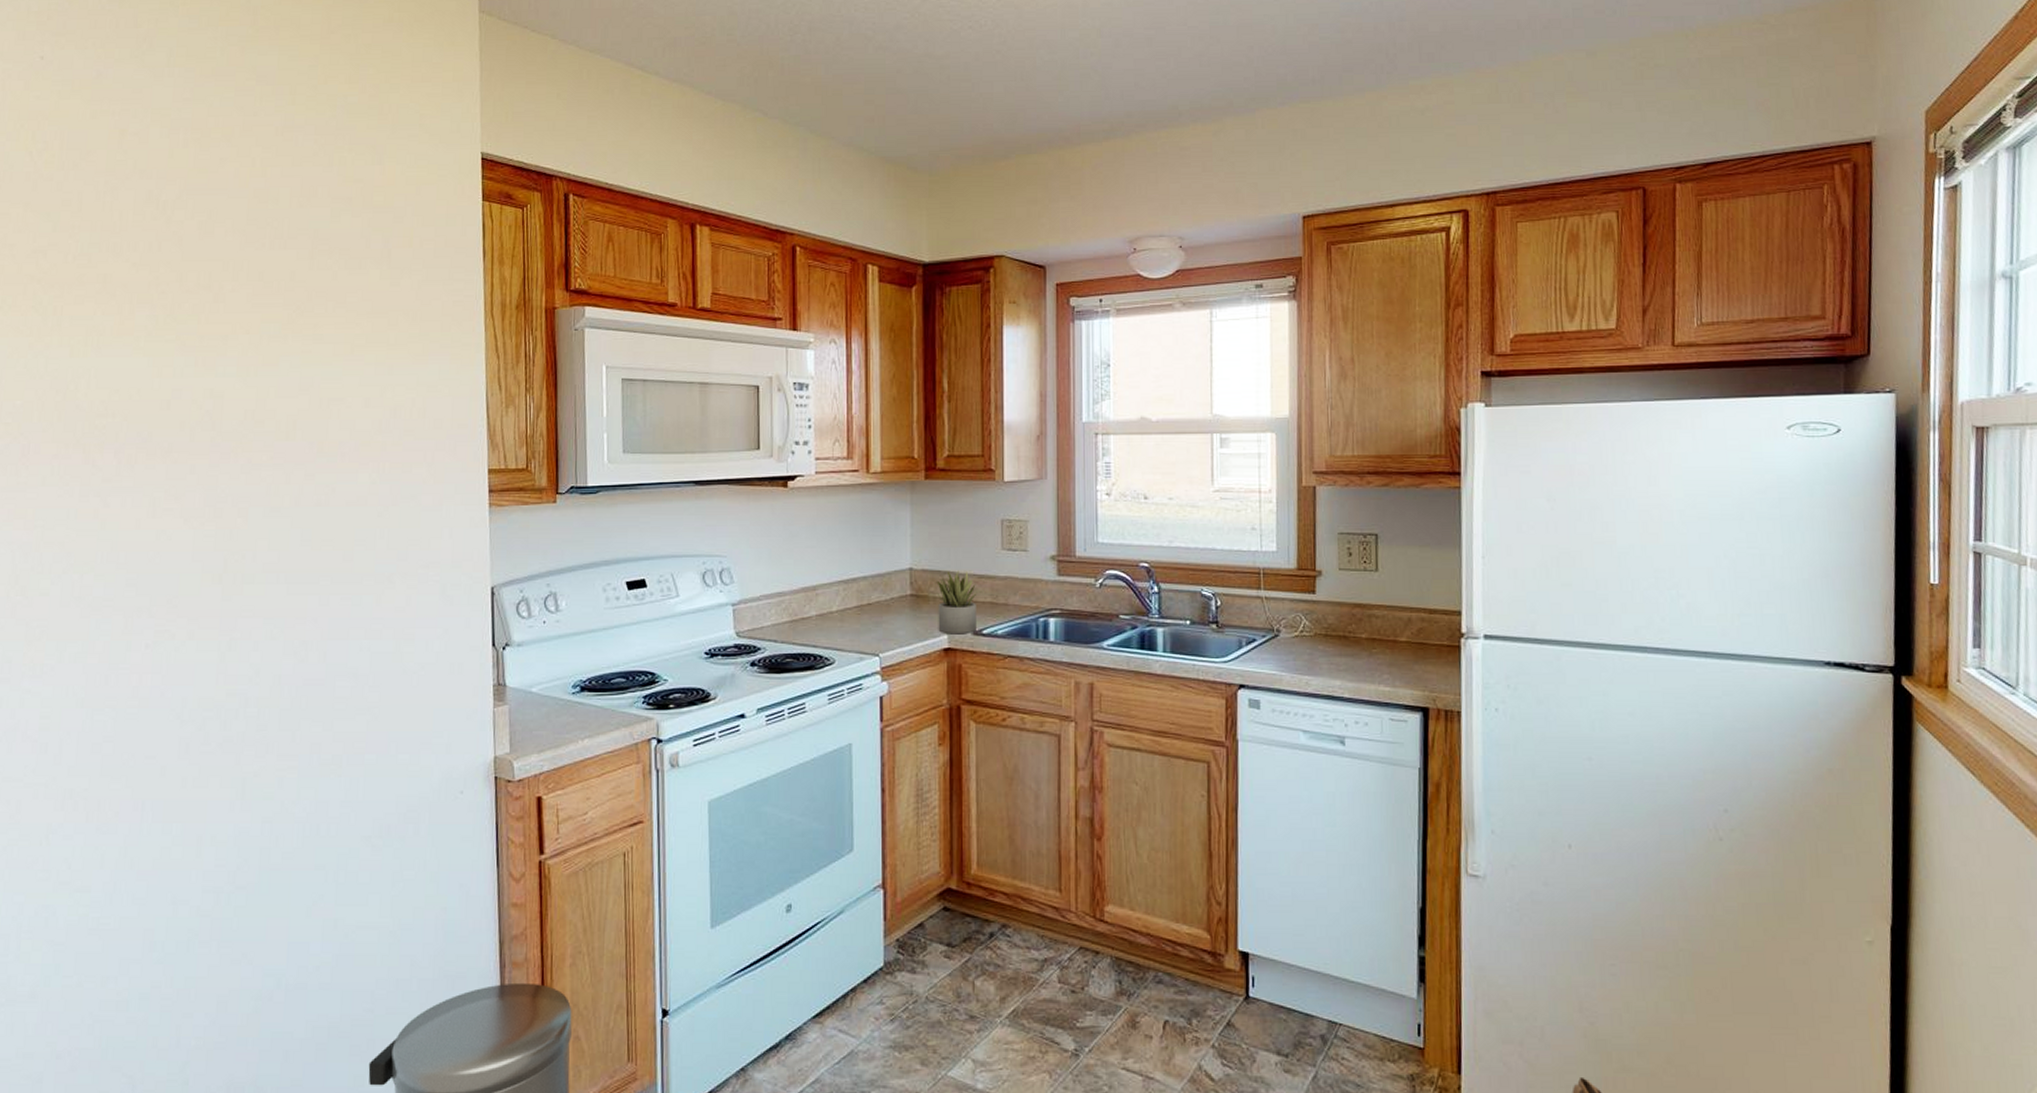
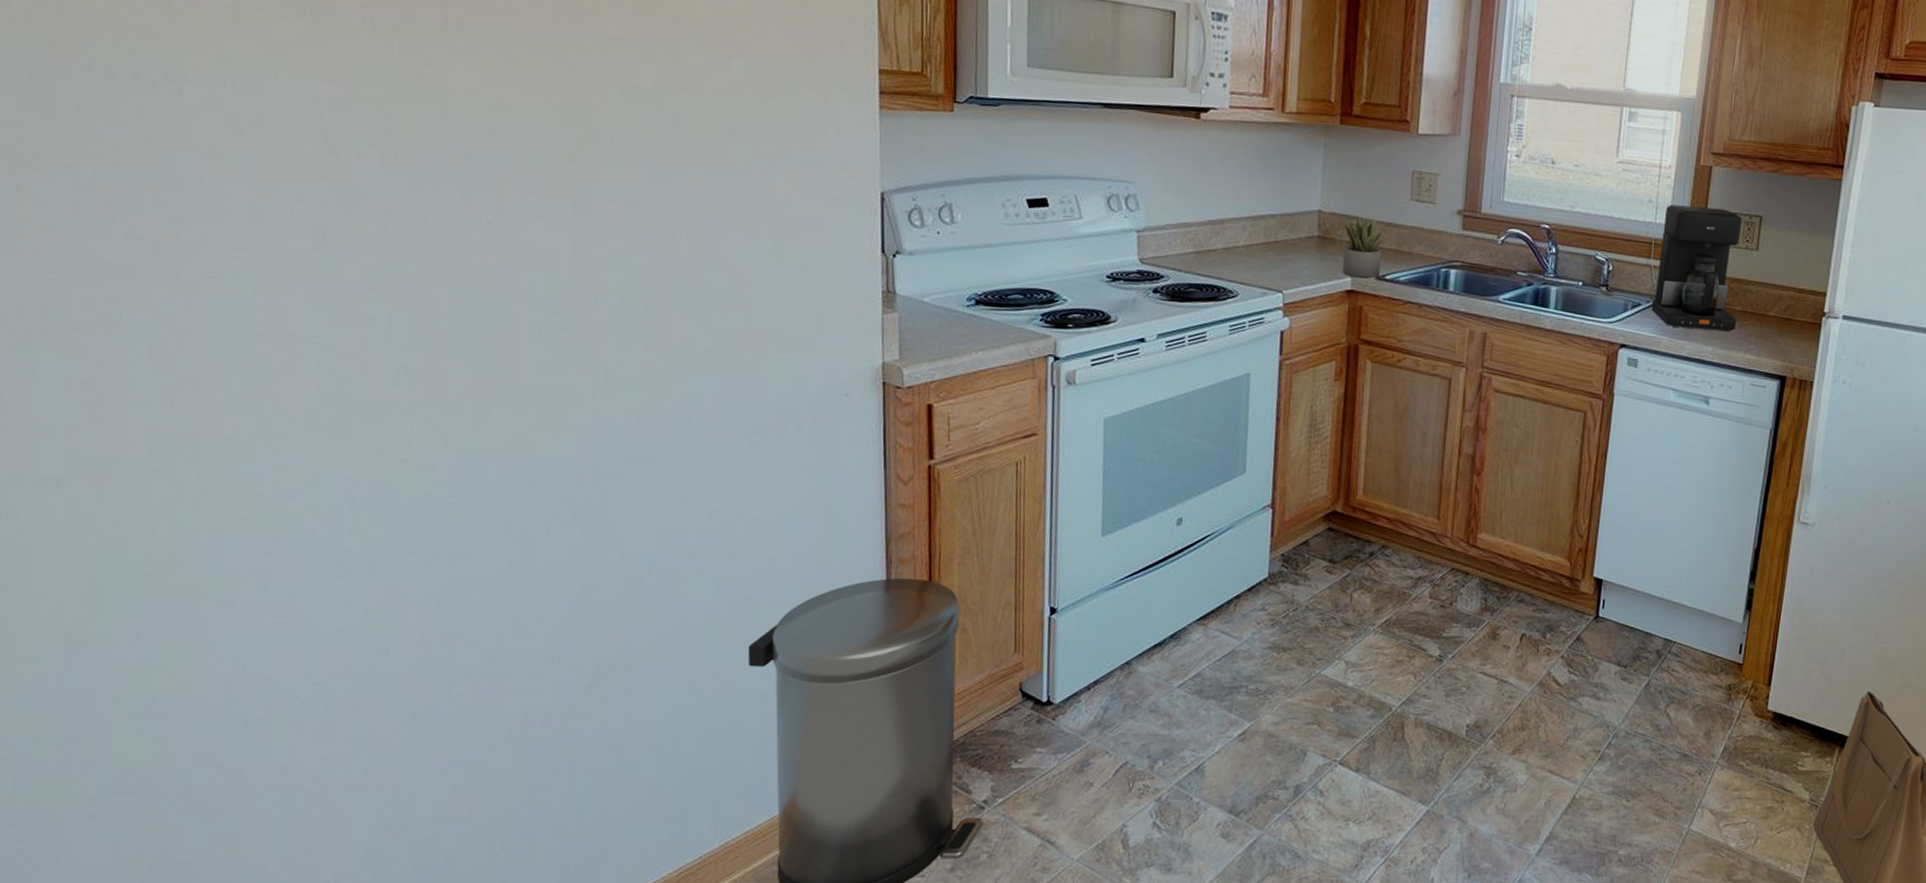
coffee maker: none [1267,530,1365,661] -> present [1651,204,1743,331]

